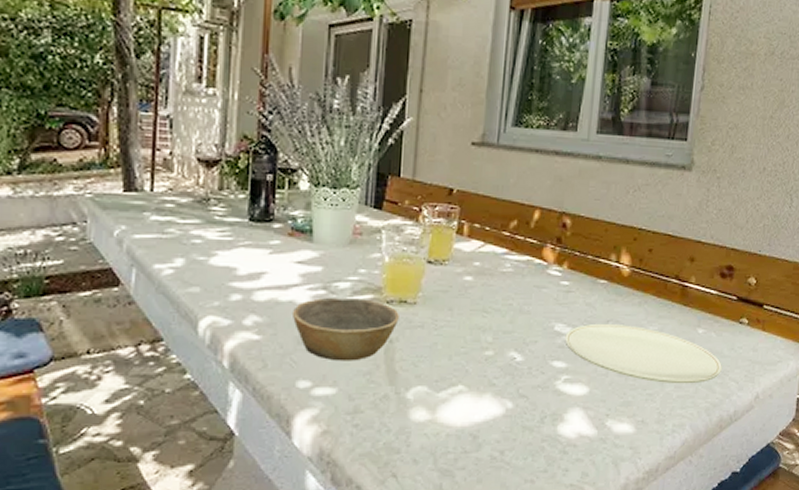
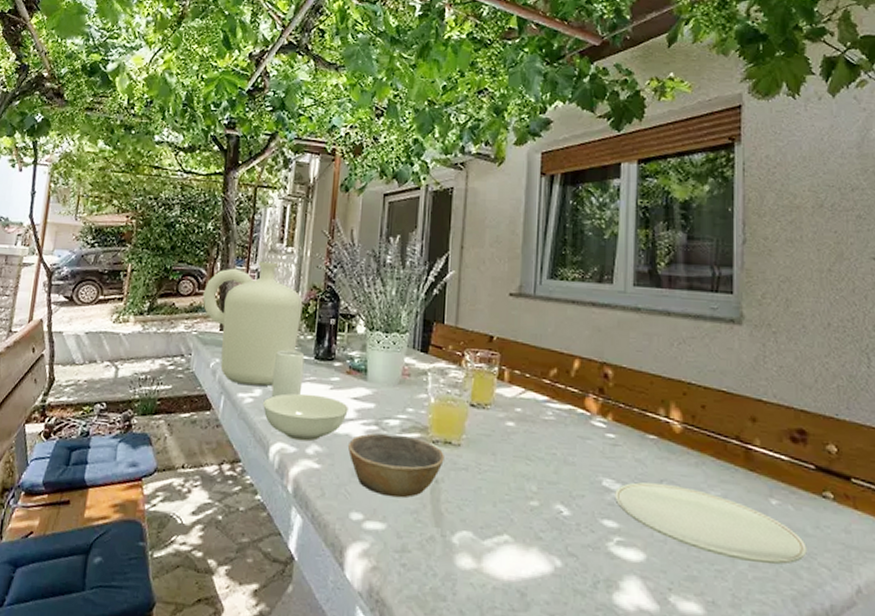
water jug: none [96,105,231,255] -> present [203,261,303,387]
bowl: none [187,260,291,312] -> present [263,393,348,442]
cup: none [197,211,237,268] -> present [271,349,305,398]

